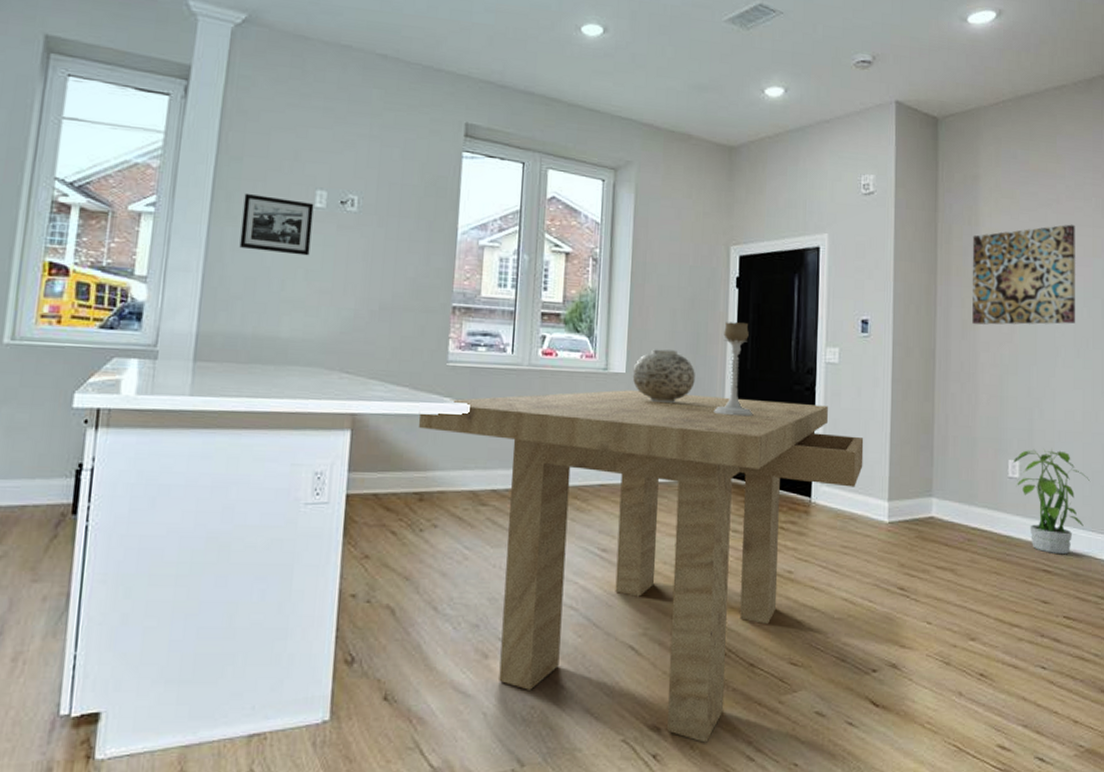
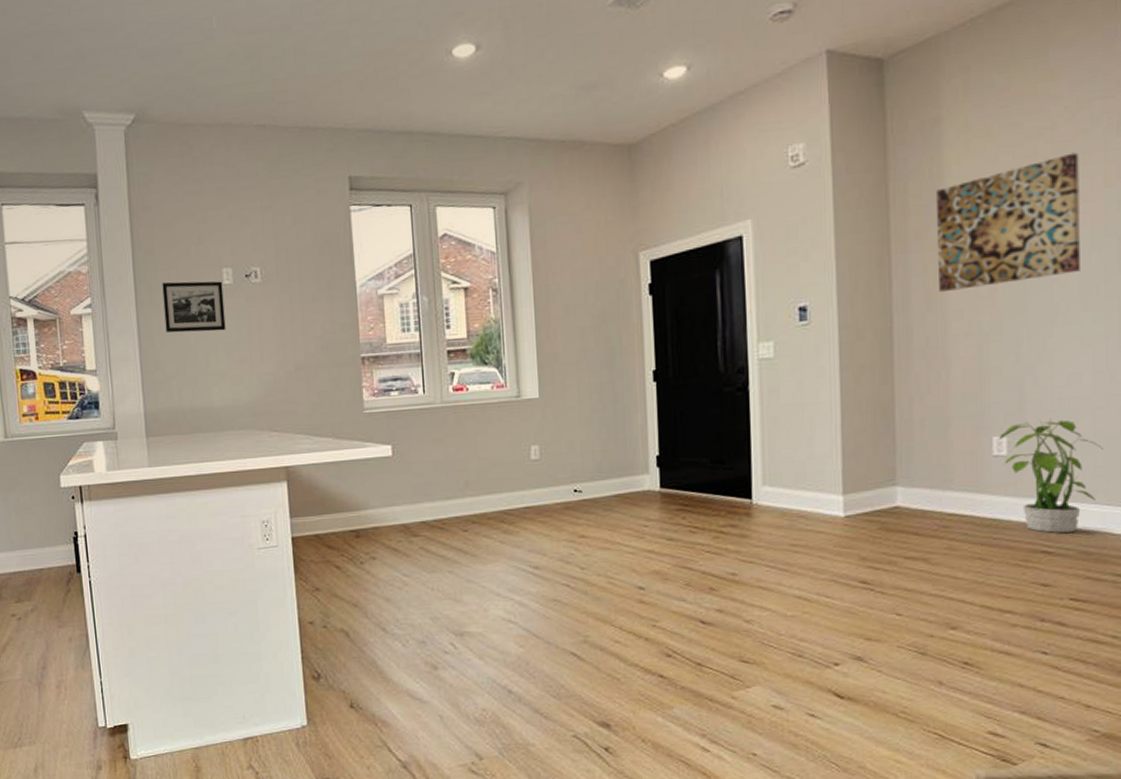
dining table: present [419,390,864,743] -> none [344,404,811,736]
vase: present [632,349,695,404] -> none [546,368,613,423]
candle holder: present [714,322,753,417] -> none [636,330,680,427]

